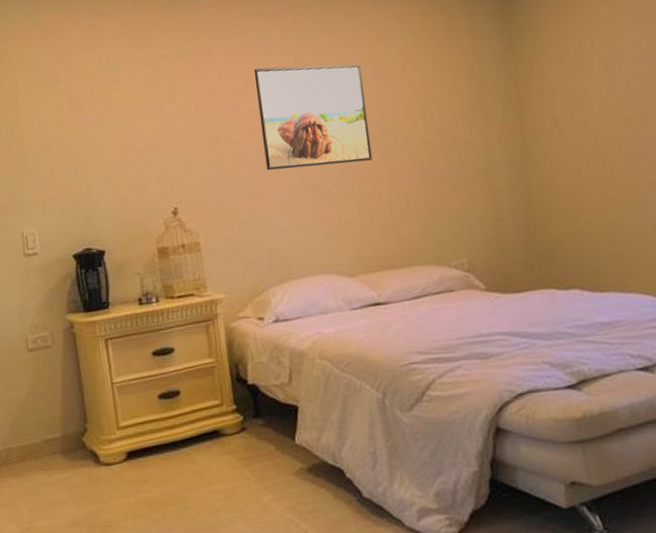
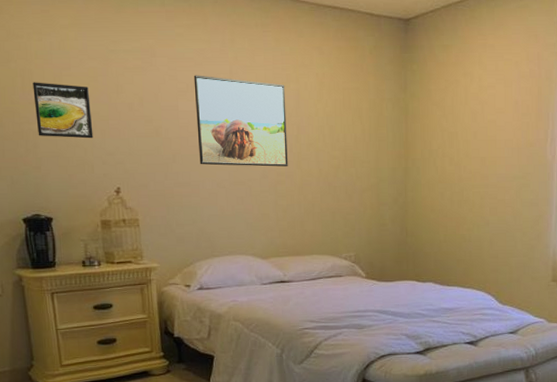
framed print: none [81,98,146,160] -> present [33,82,93,139]

